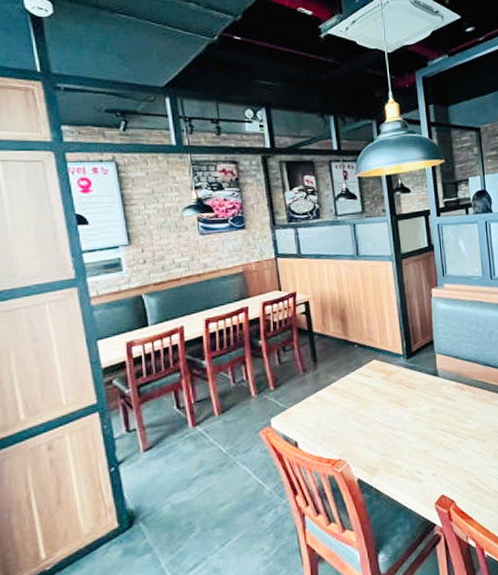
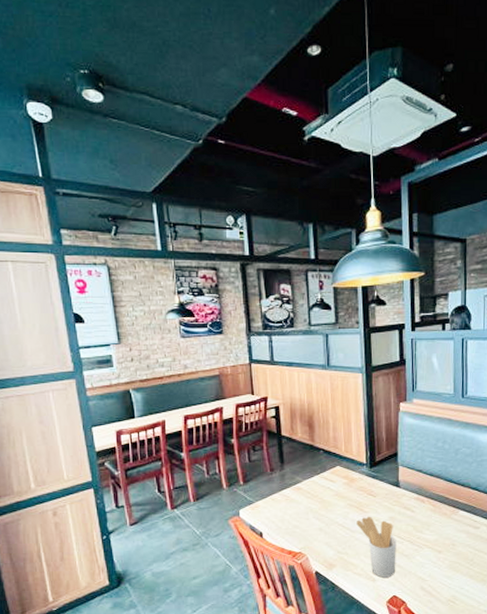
utensil holder: none [397,410,442,477] -> present [356,516,397,578]

